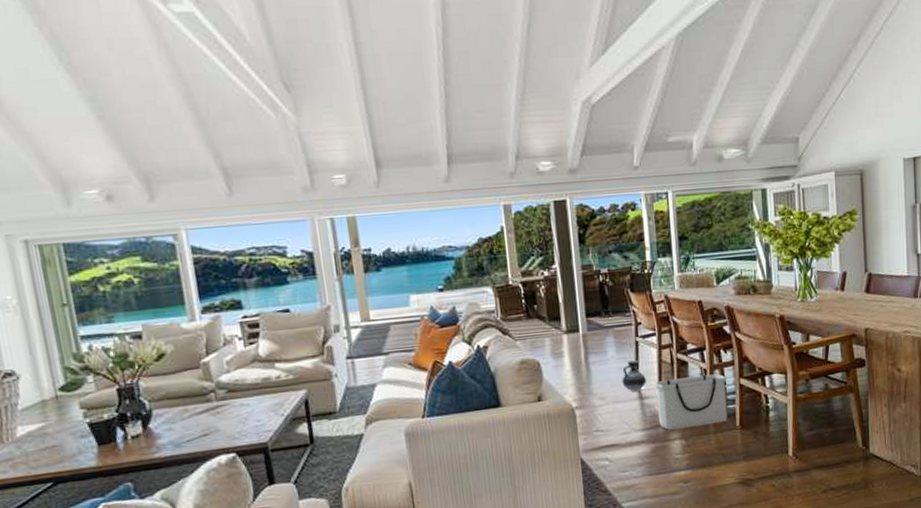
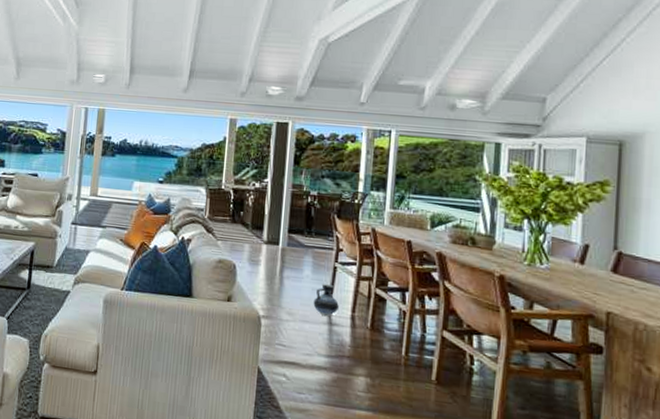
storage bin: present [654,374,728,430] -> none [345,311,428,372]

